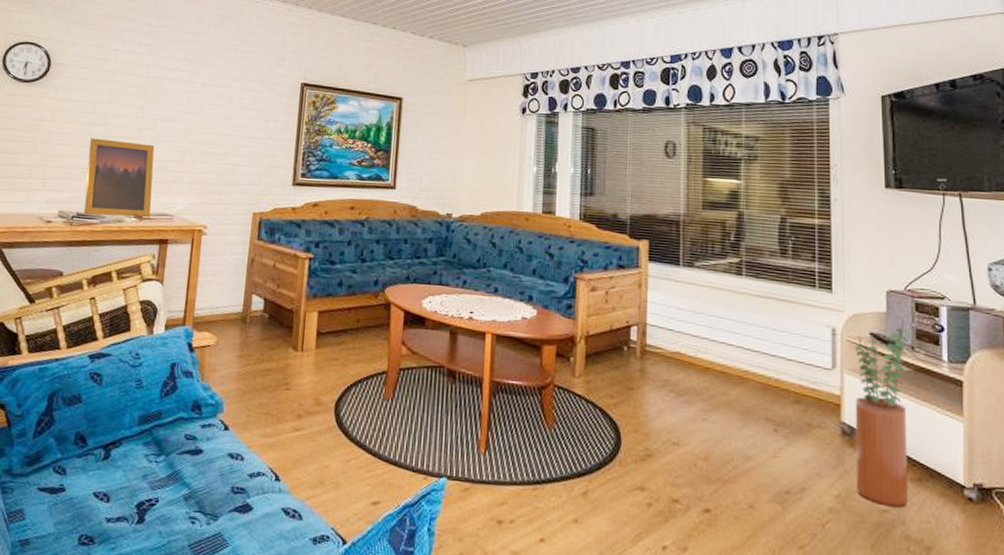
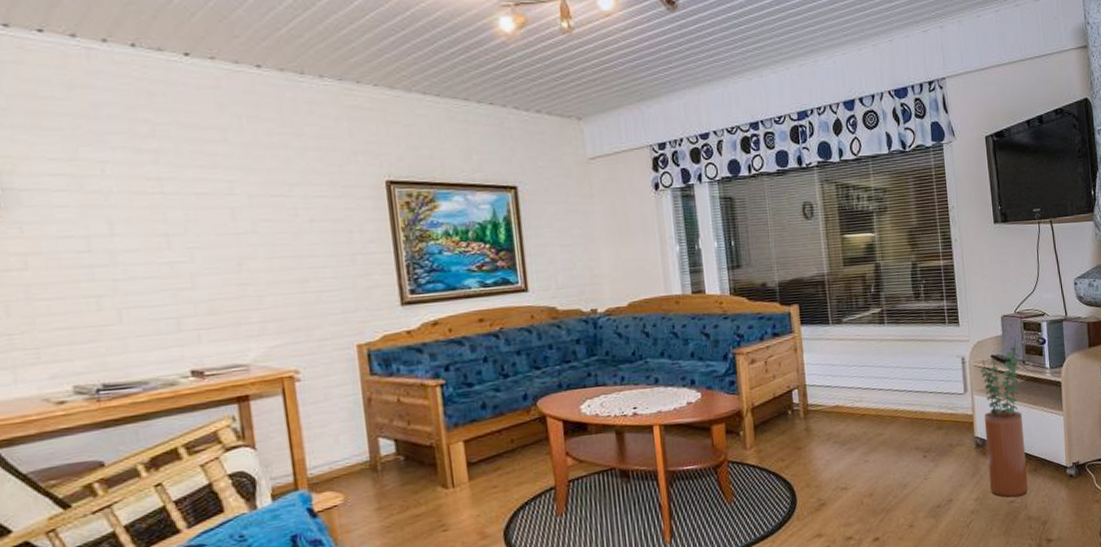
picture frame: present [84,138,155,218] -> none [94,281,216,385]

